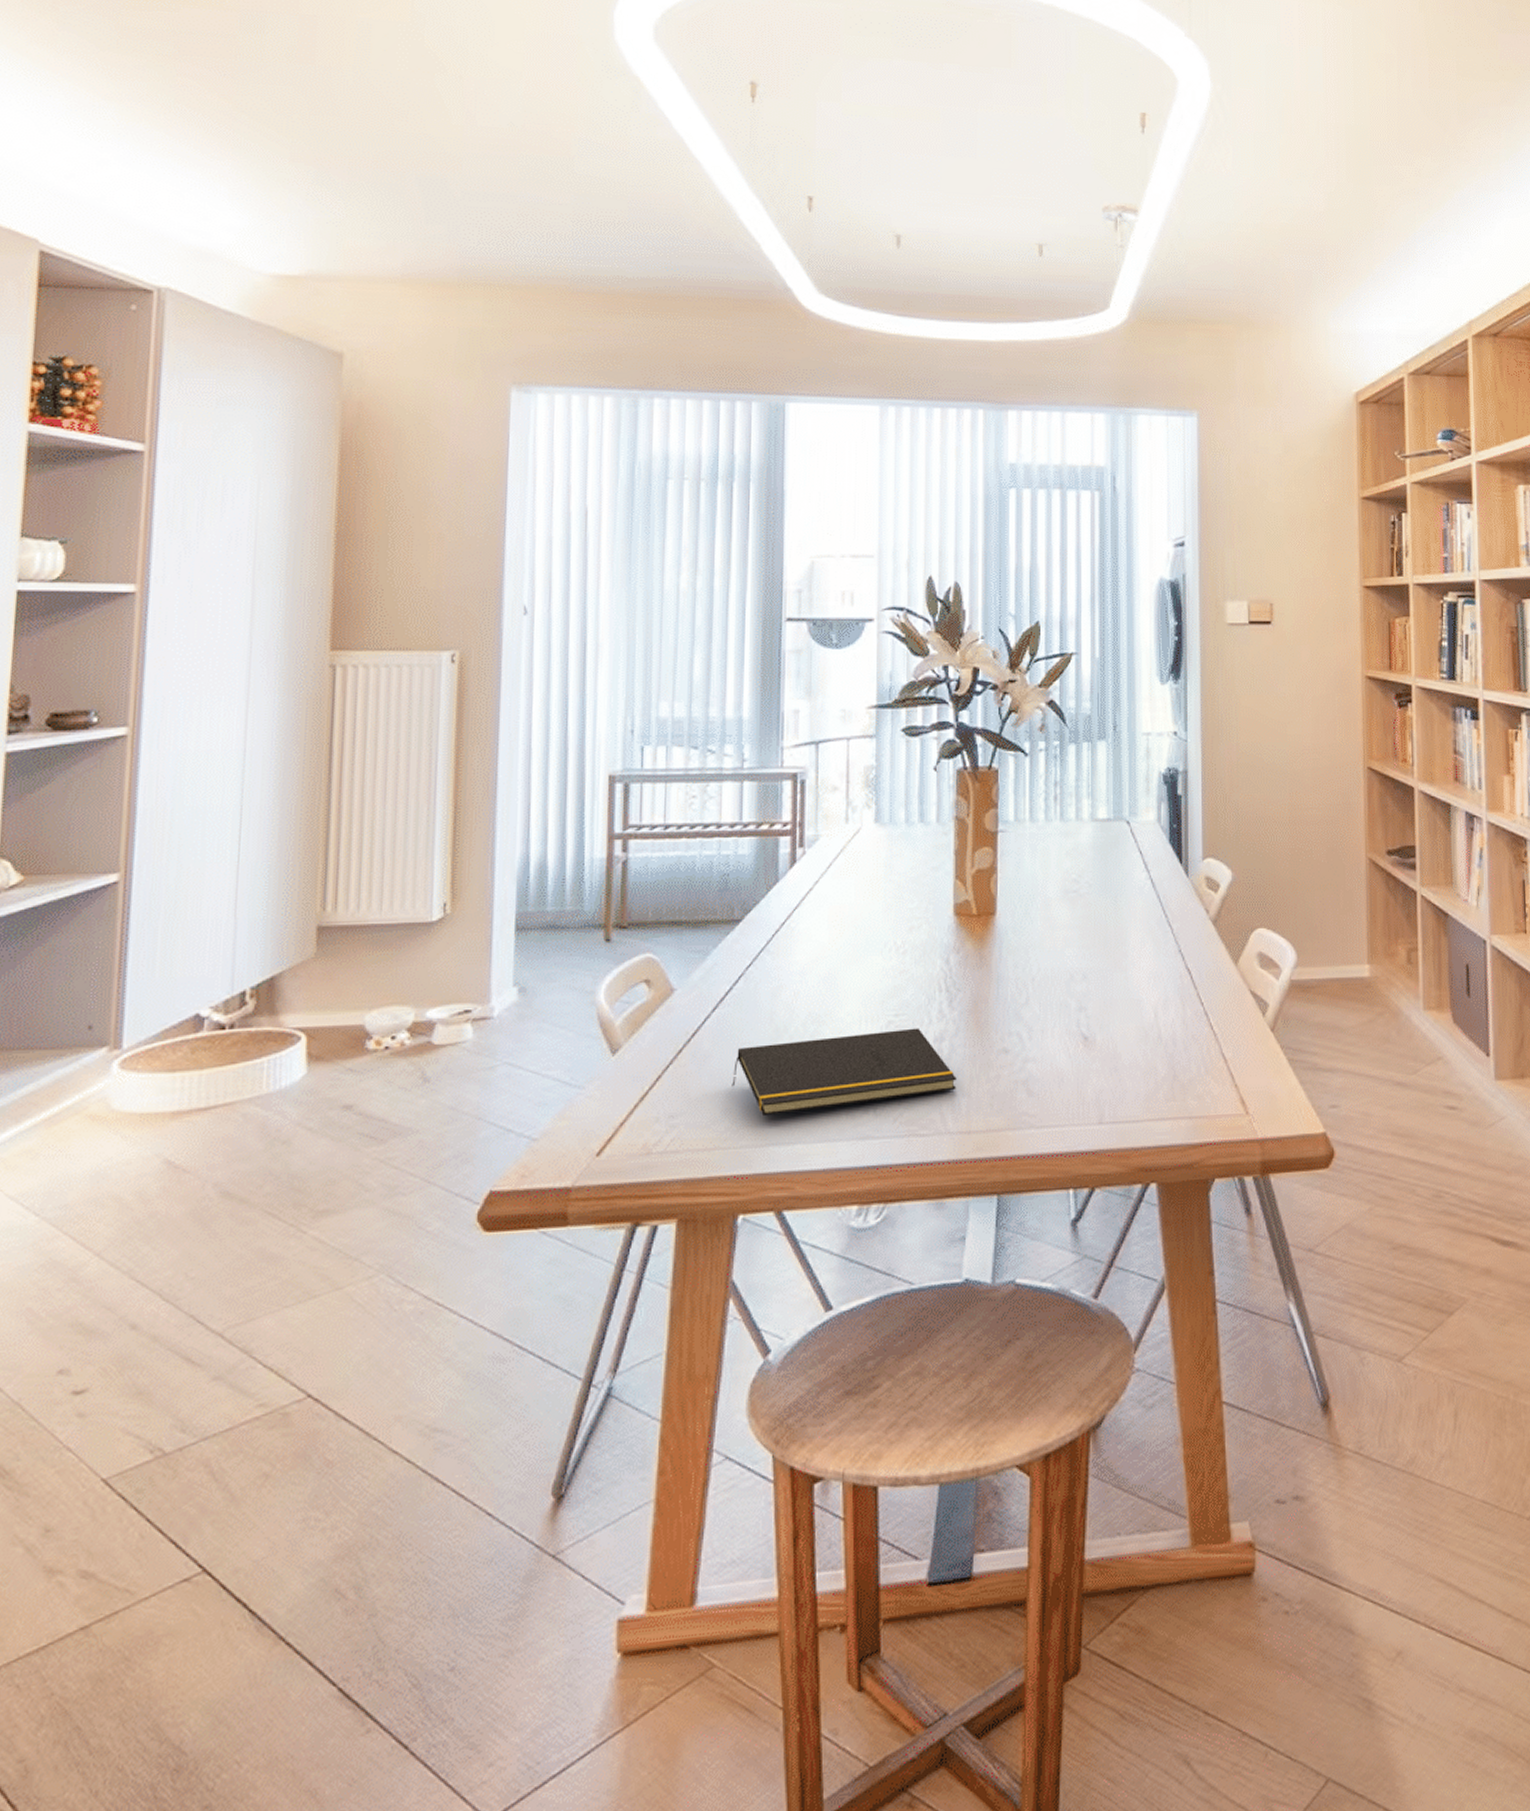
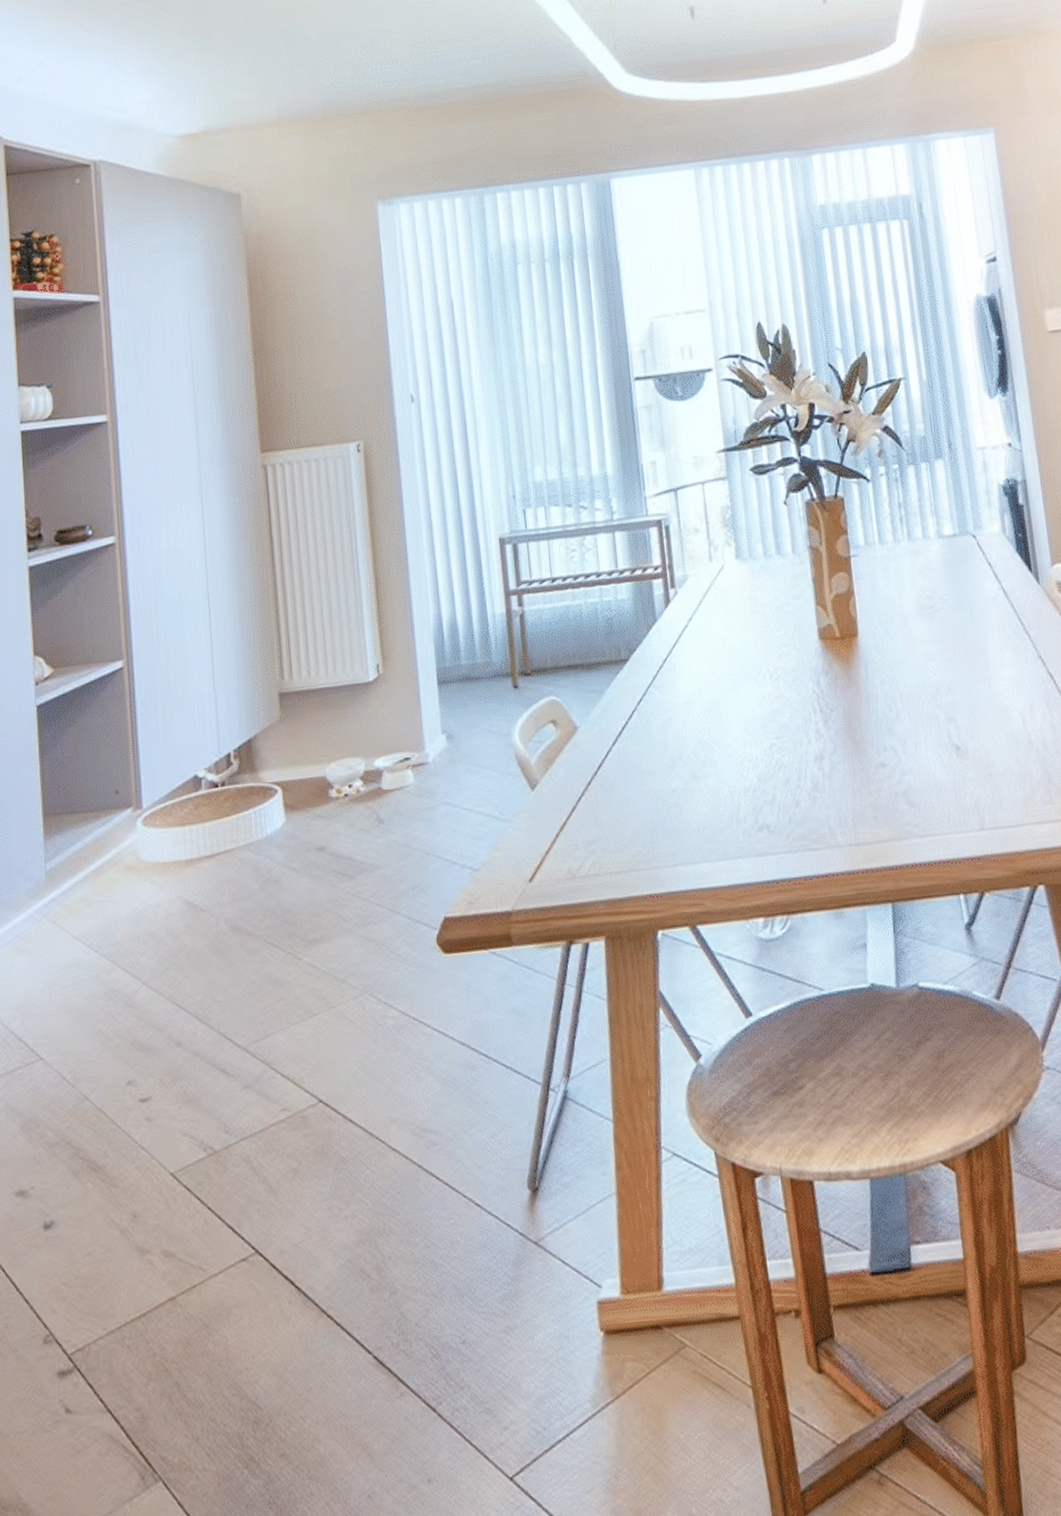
notepad: present [731,1028,957,1117] -> none [637,748,841,839]

